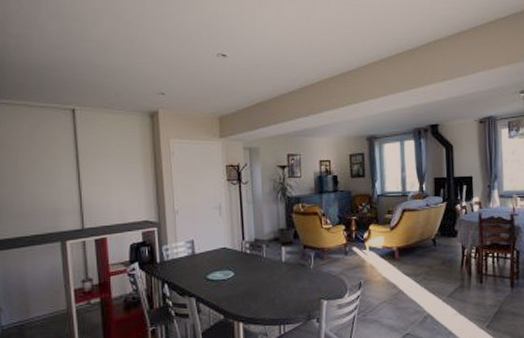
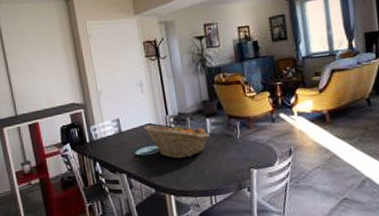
fruit basket: none [218,249,285,286] -> present [143,122,211,159]

